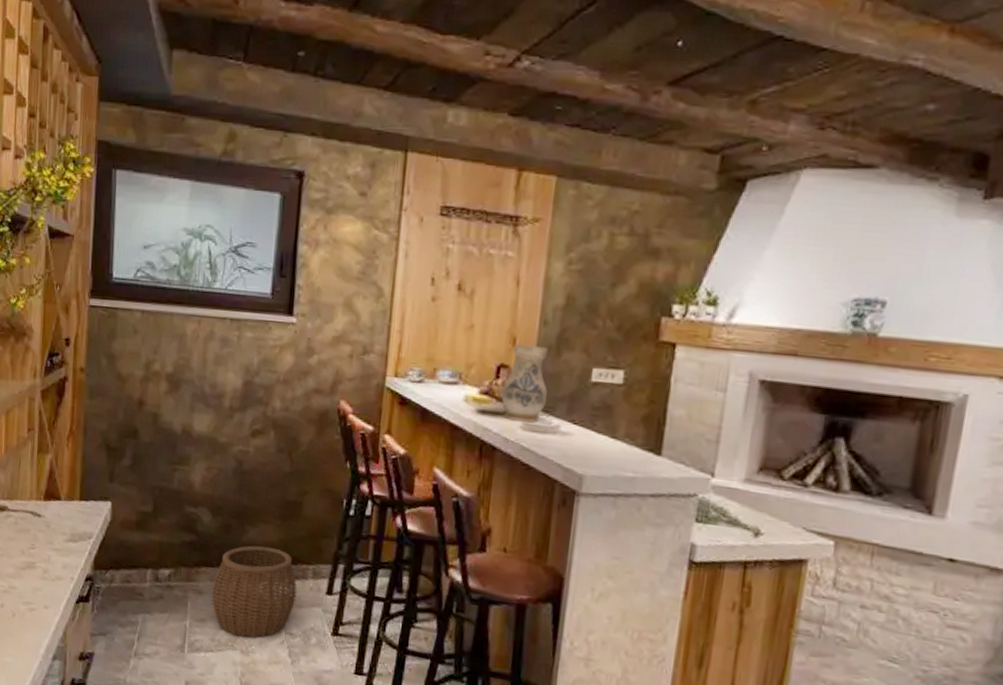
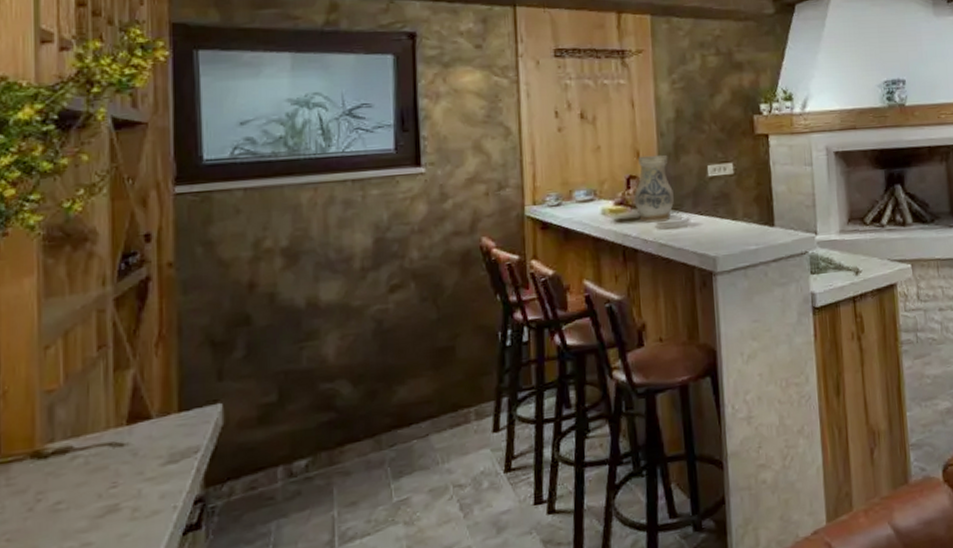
woven basket: present [211,545,298,638] -> none [361,400,461,509]

